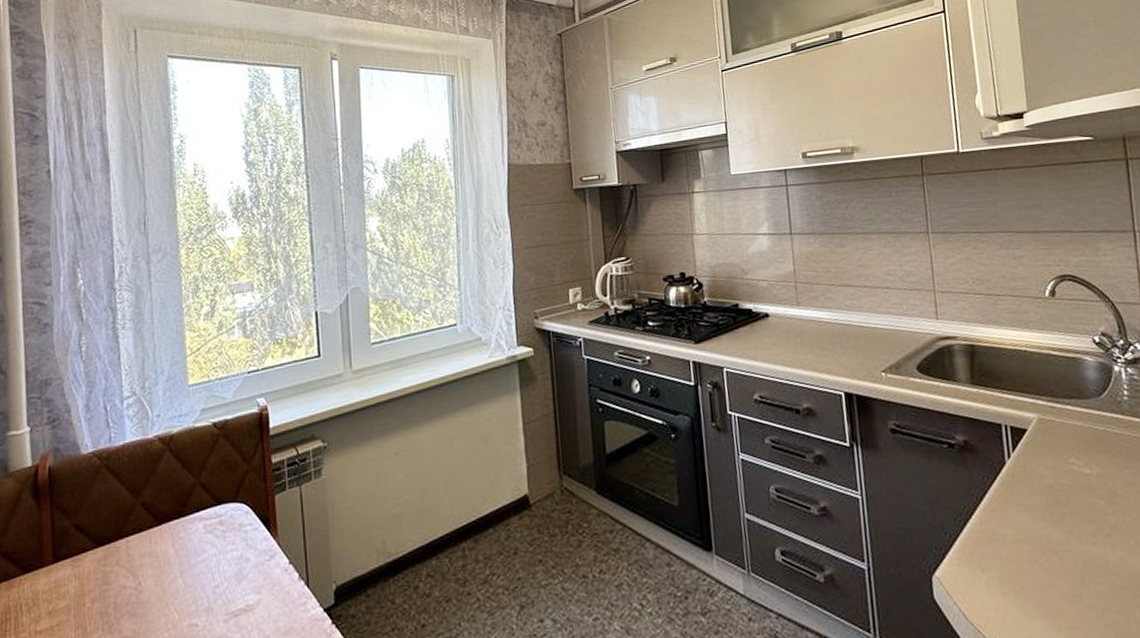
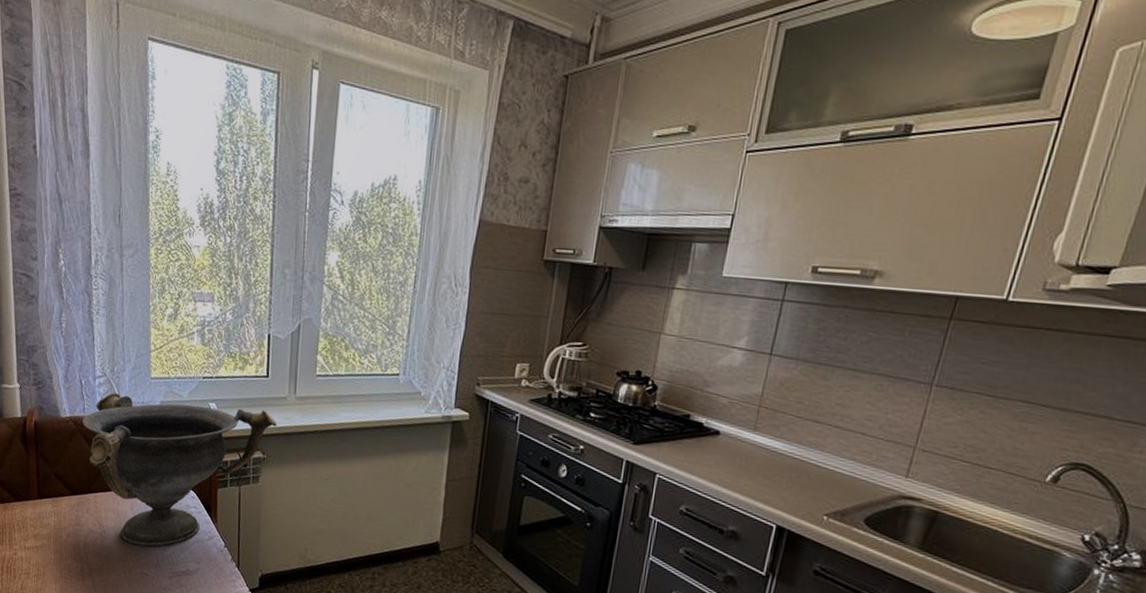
decorative bowl: none [108,392,336,591] -> present [82,392,278,547]

